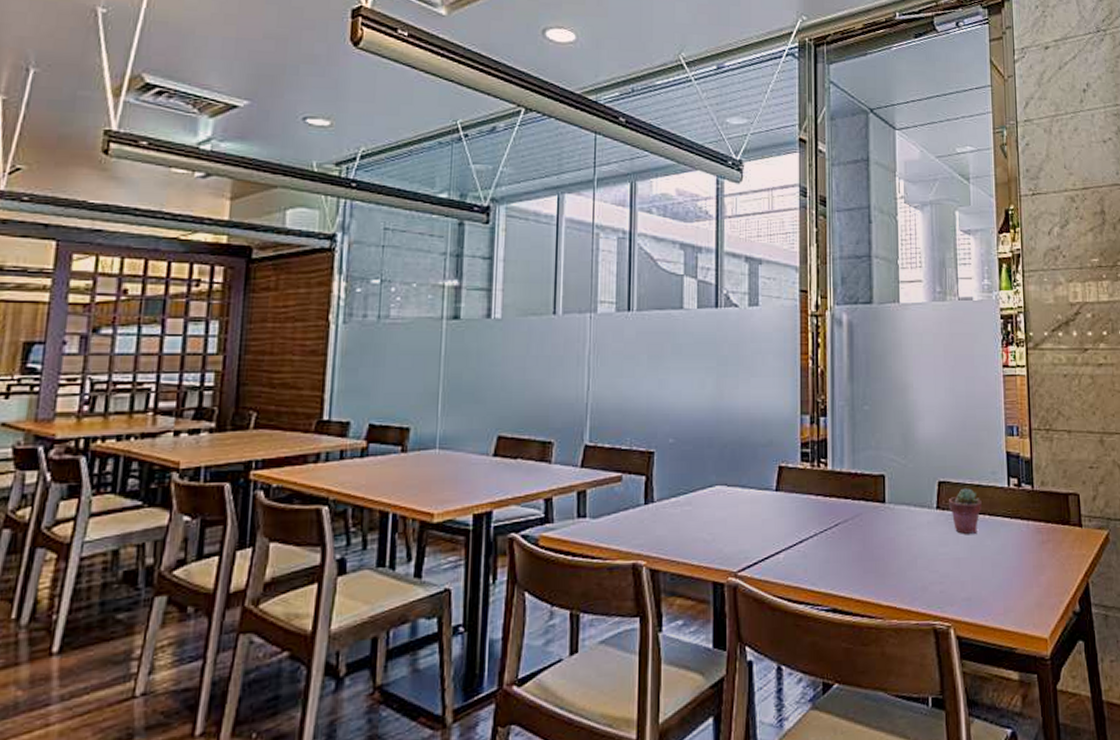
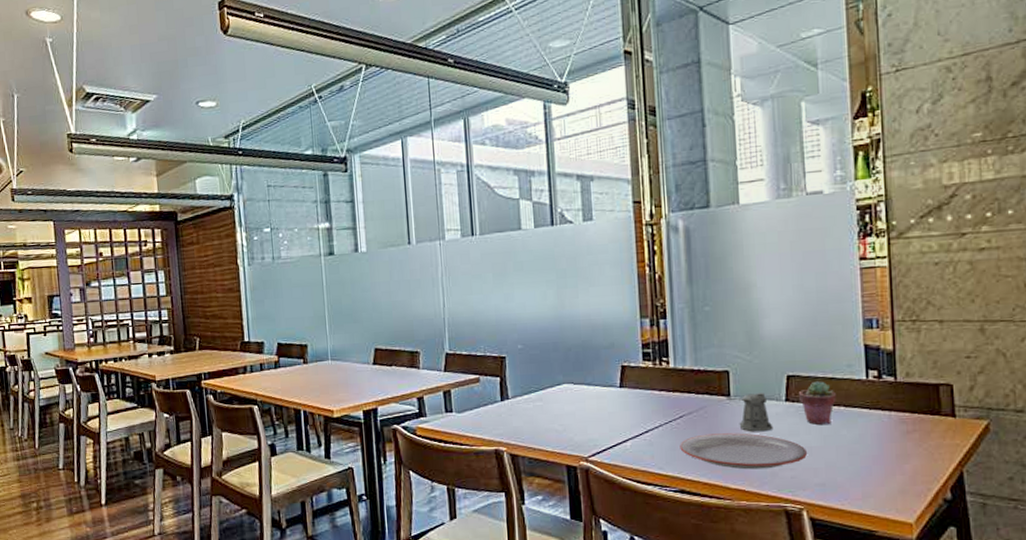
plate: none [834,543,955,584] -> present [680,433,807,470]
pepper shaker: none [881,500,925,542] -> present [726,393,773,432]

